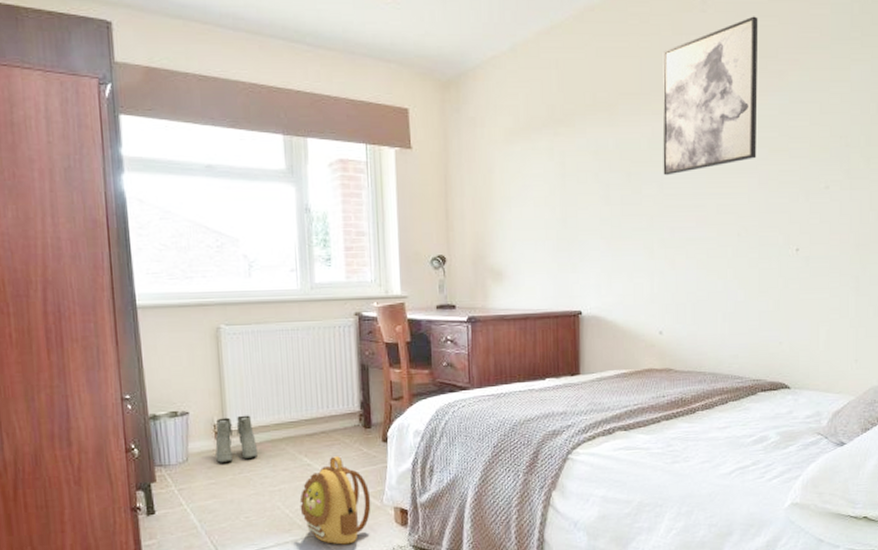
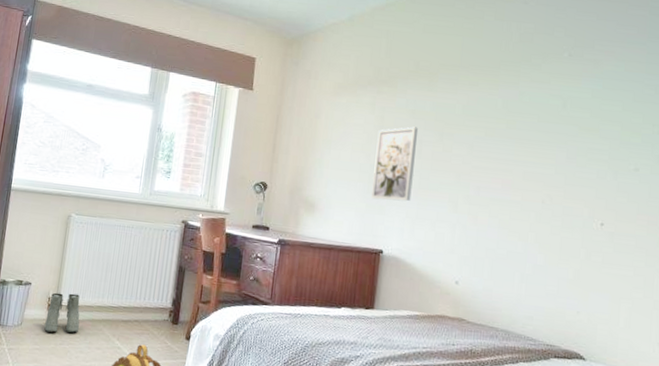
wall art: none [560,169,604,257] -> present [371,126,419,202]
wall art: present [662,16,758,176] -> none [474,11,578,140]

